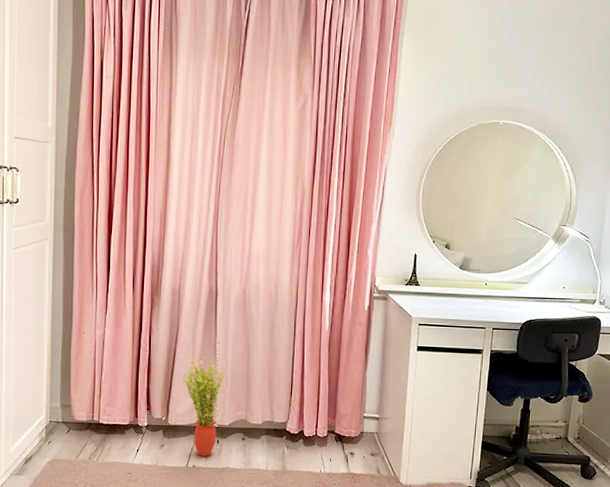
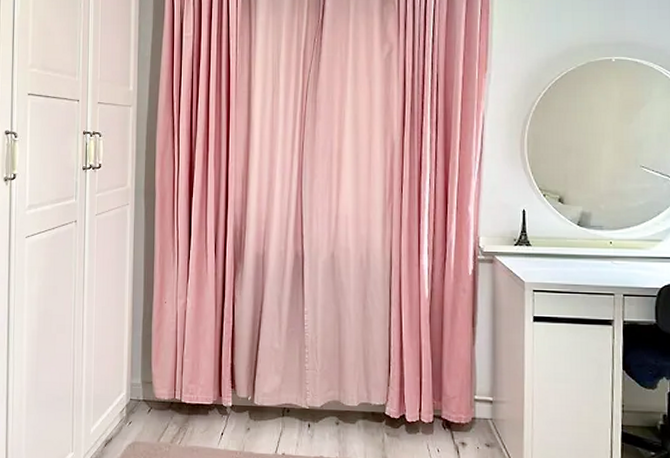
potted plant: present [182,358,226,456] -> none [268,330,316,443]

